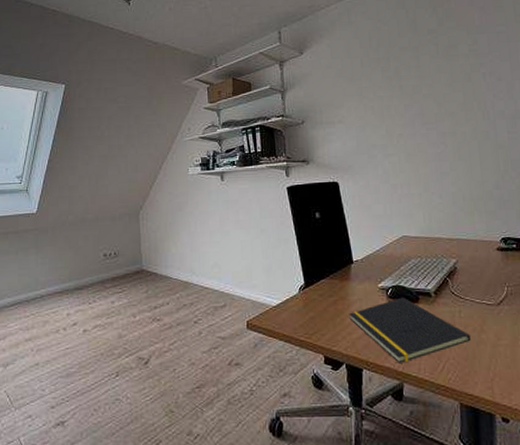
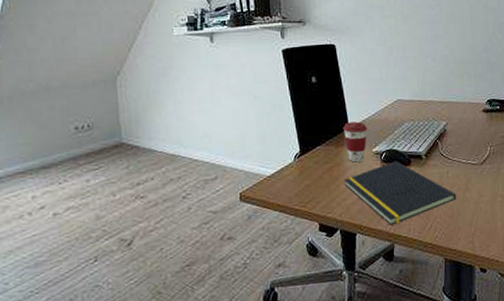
coffee cup: none [347,256,373,297] -> present [343,121,368,163]

